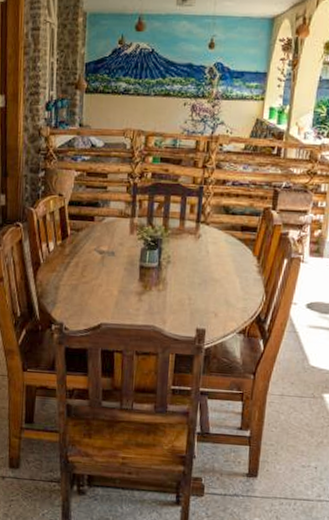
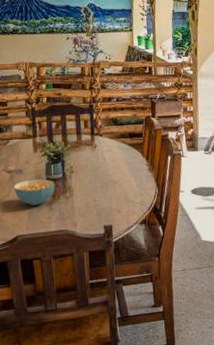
cereal bowl: none [103,264,149,294] -> present [13,179,55,206]

